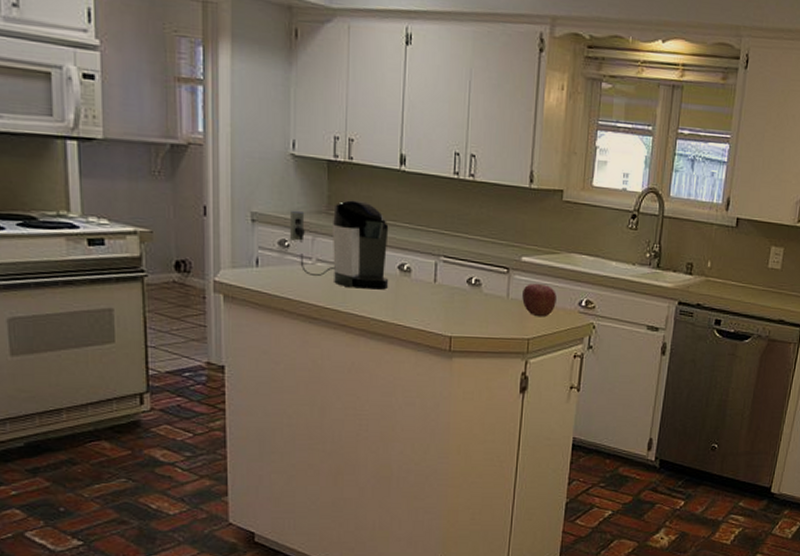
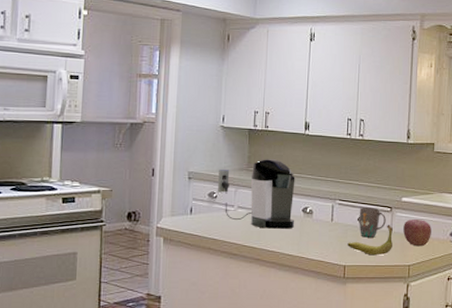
banana: none [454,289,510,326] -> present [347,225,393,256]
mug: none [468,267,502,304] -> present [359,208,386,238]

